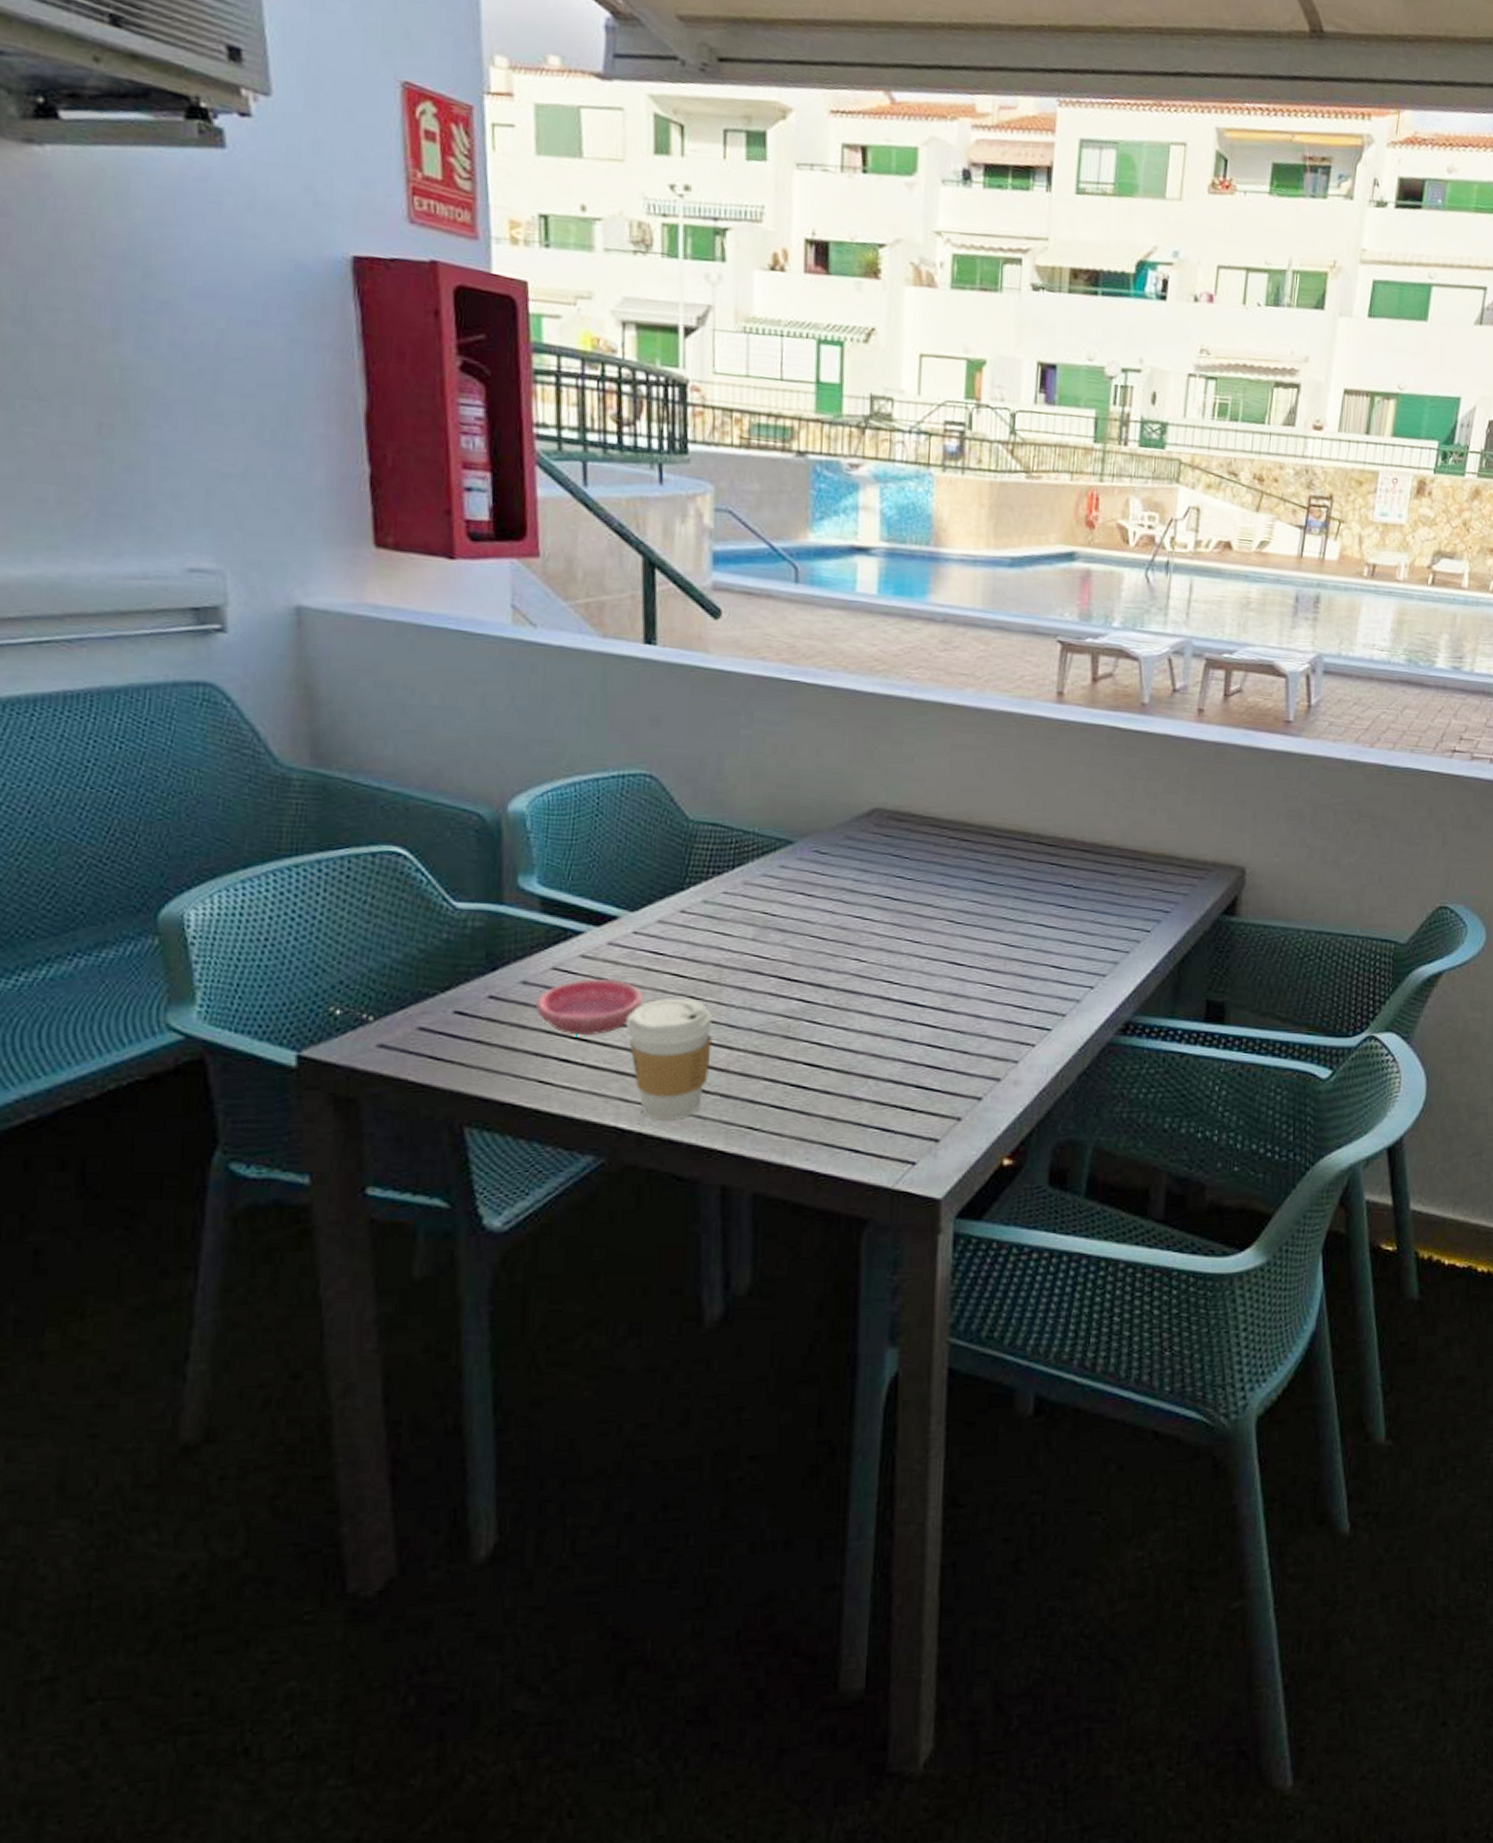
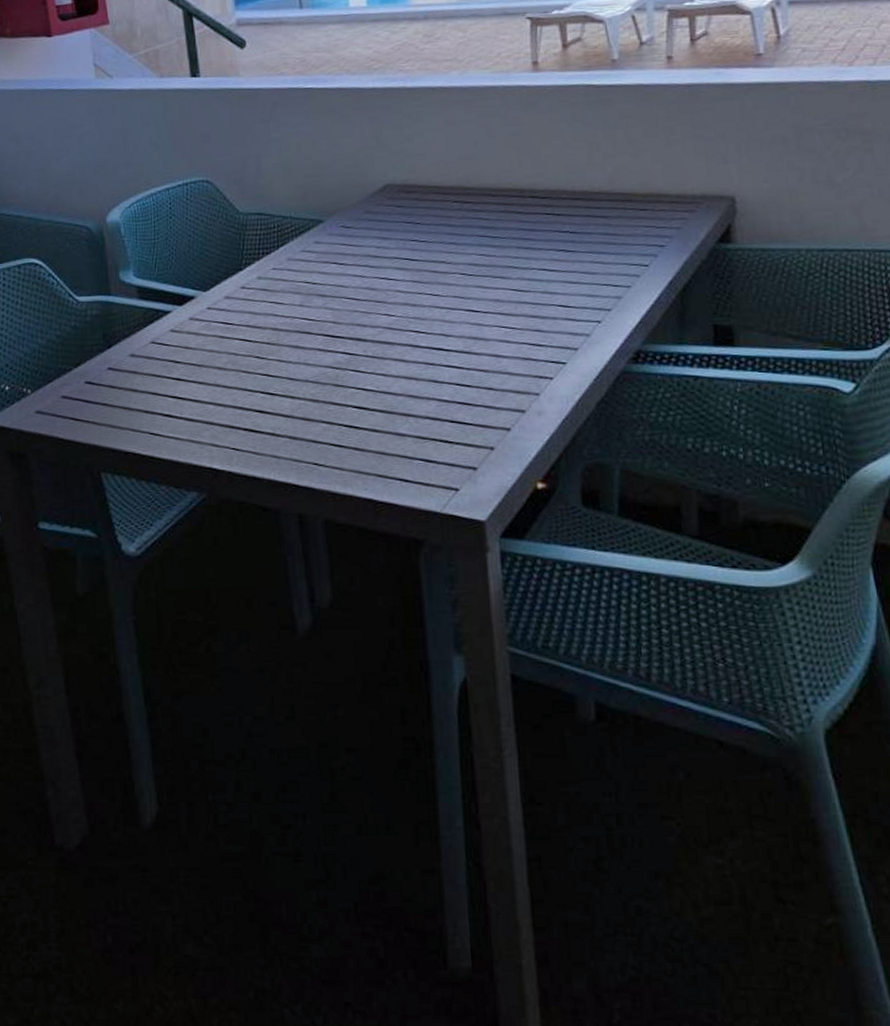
saucer: present [536,979,644,1036] -> none [142,348,221,395]
coffee cup: present [627,999,713,1121] -> none [210,359,278,461]

